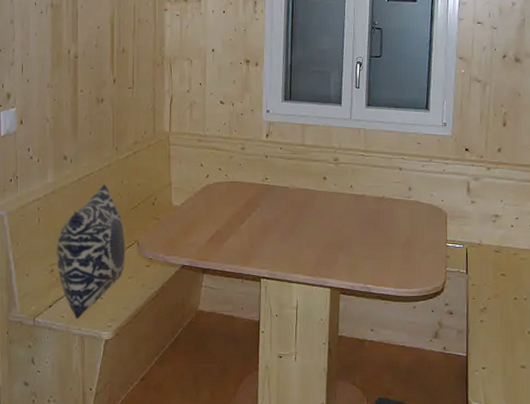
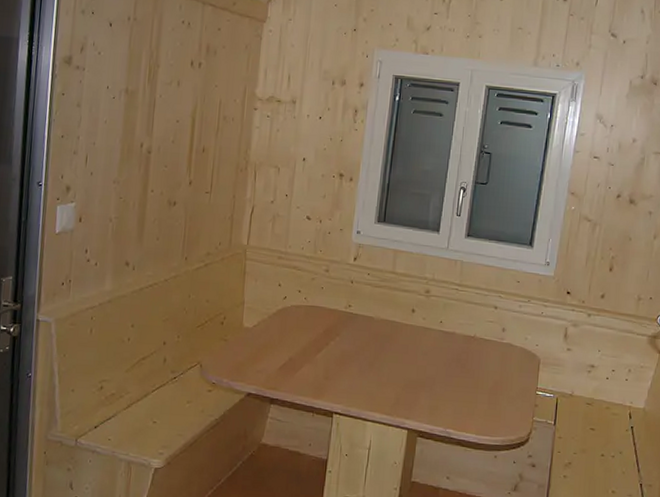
cushion: present [57,184,126,319] -> none [107,297,187,443]

